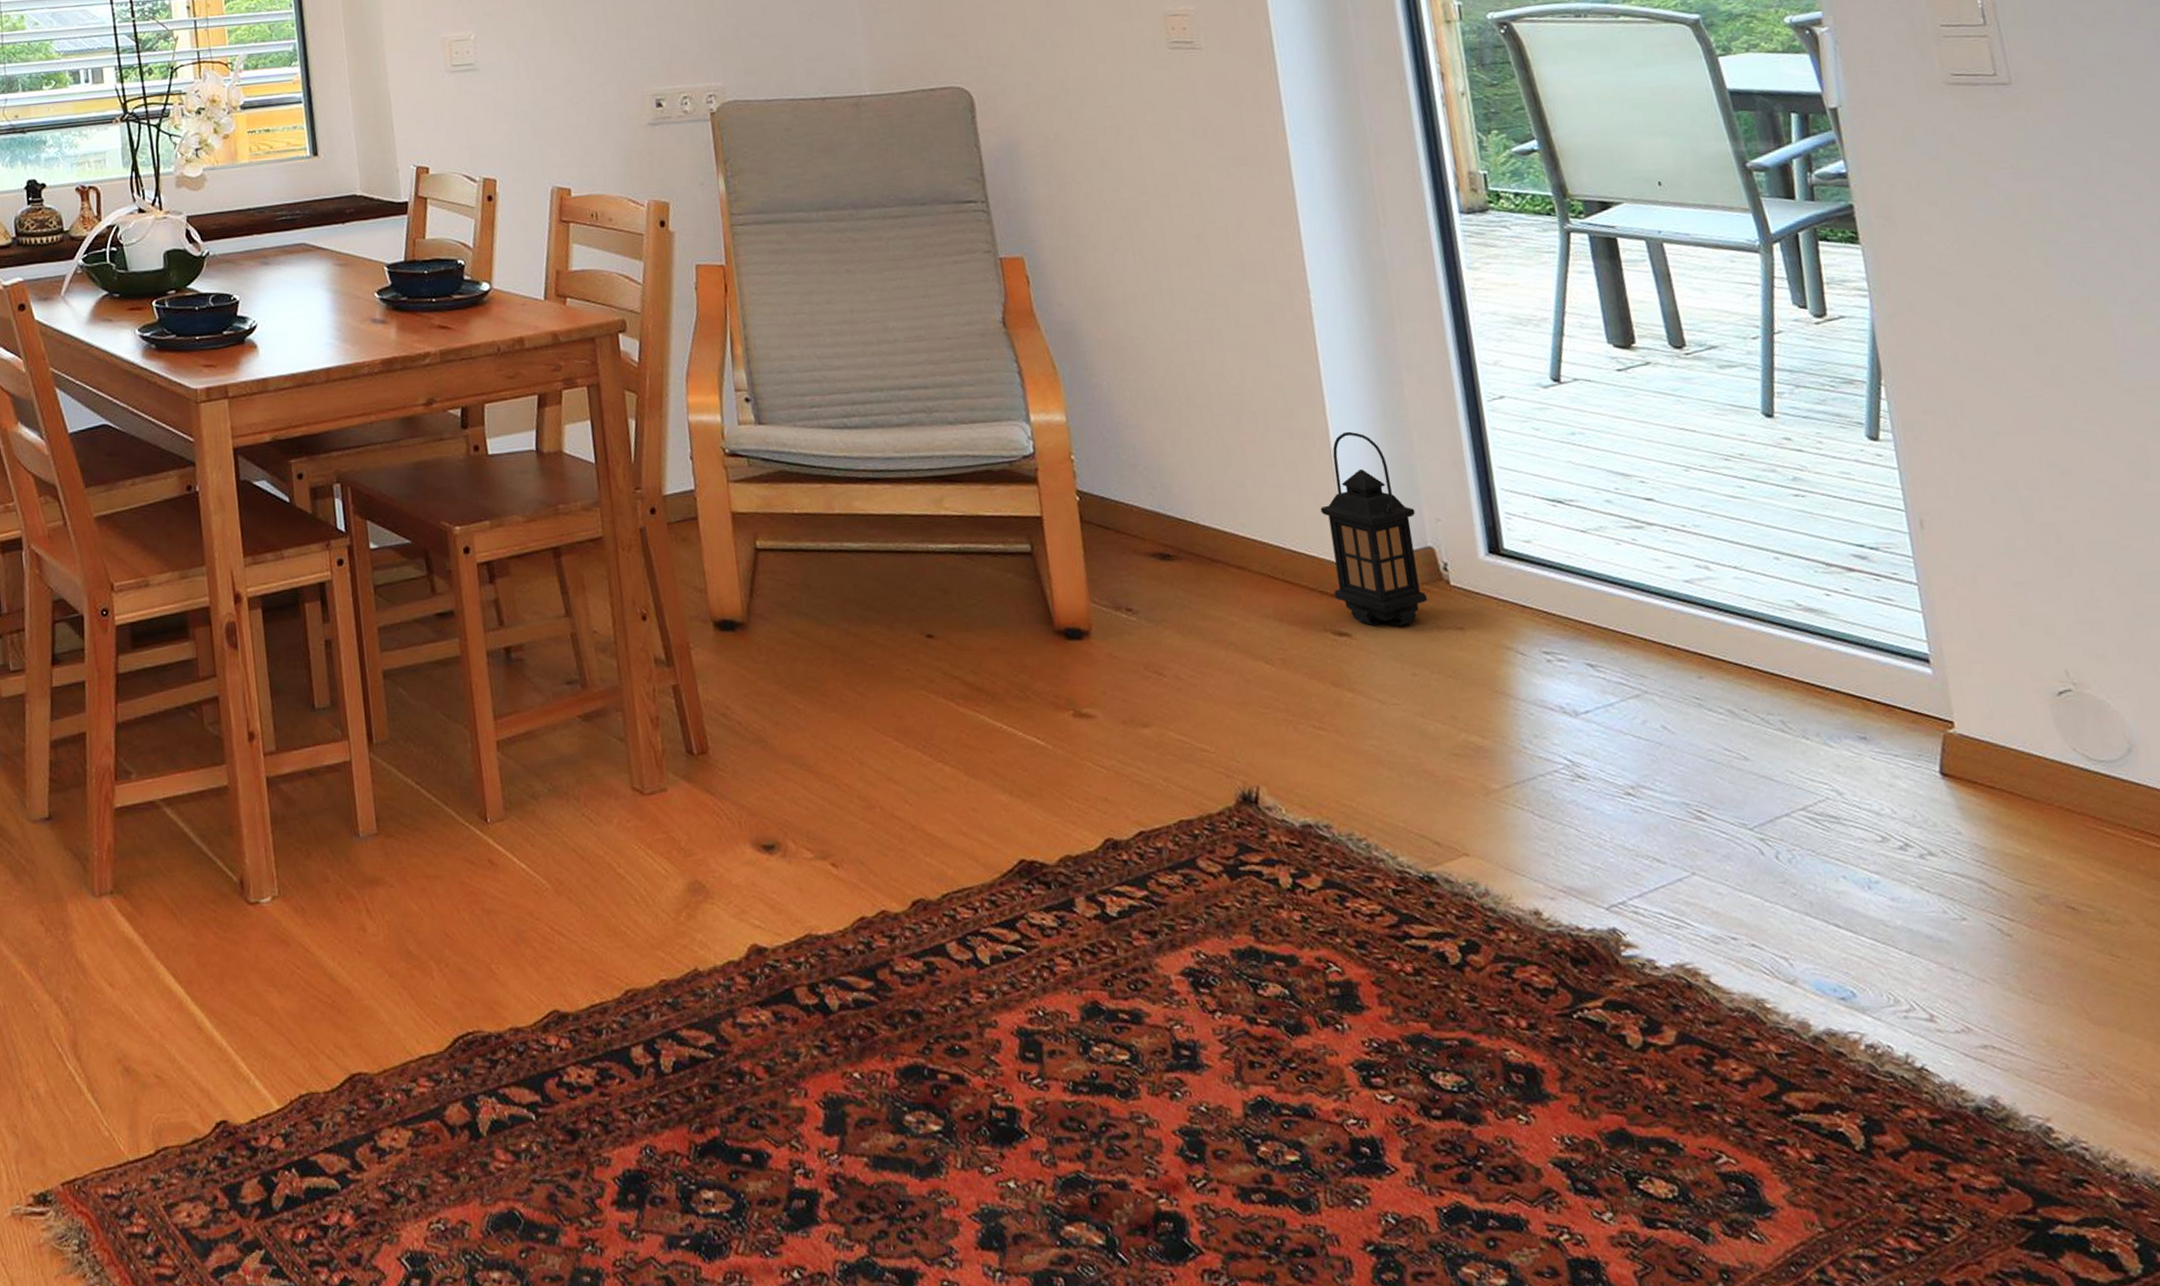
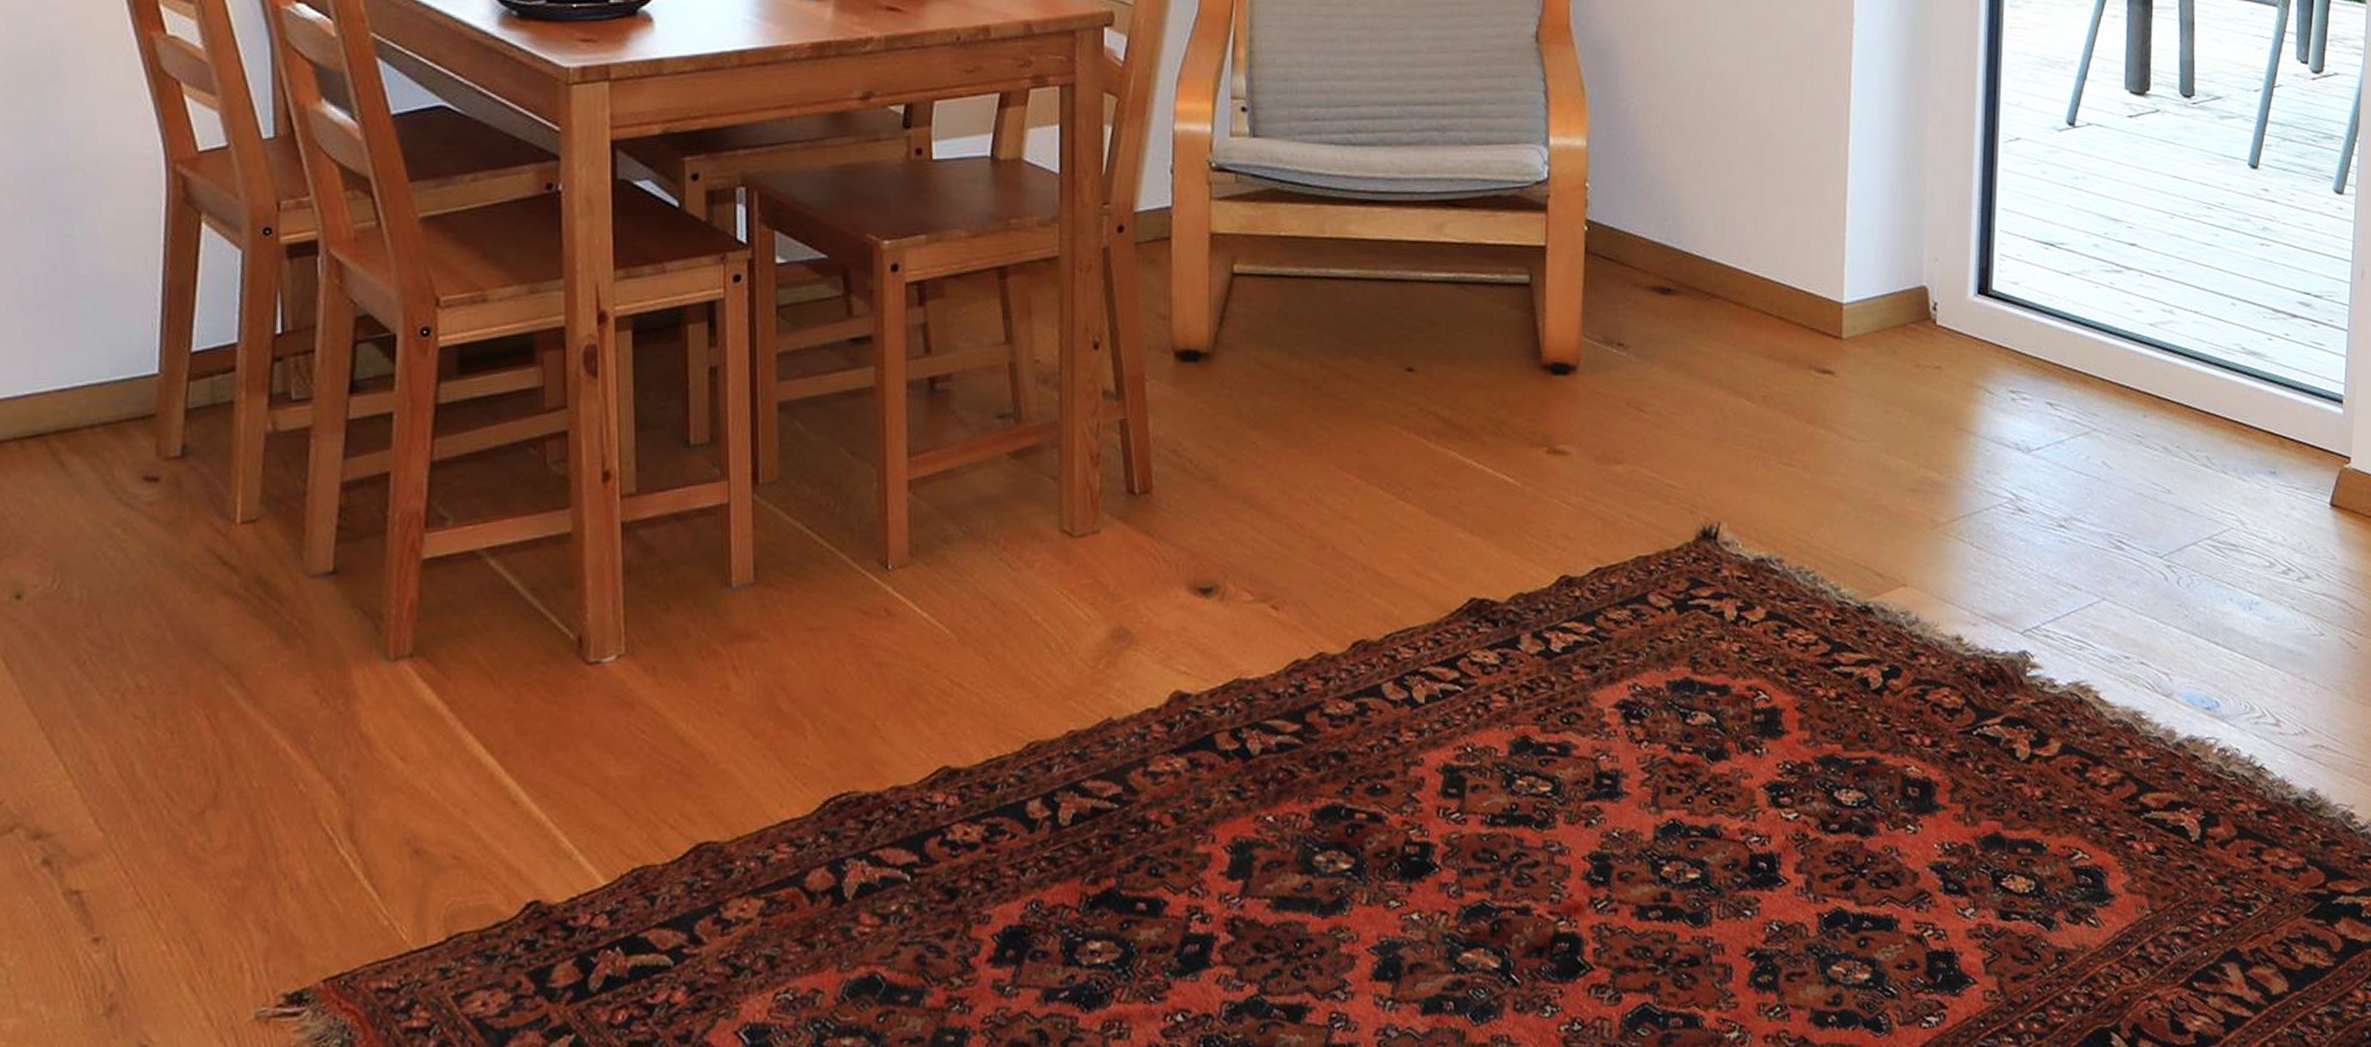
lantern: present [1320,431,1428,626] -> none [1824,167,1916,365]

